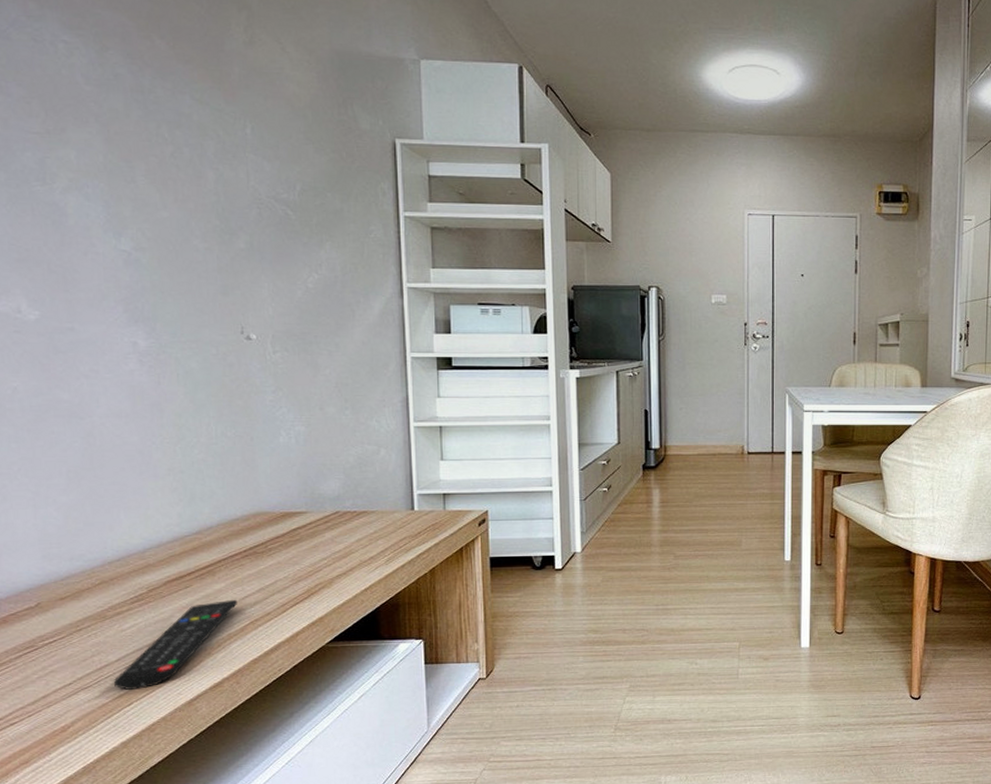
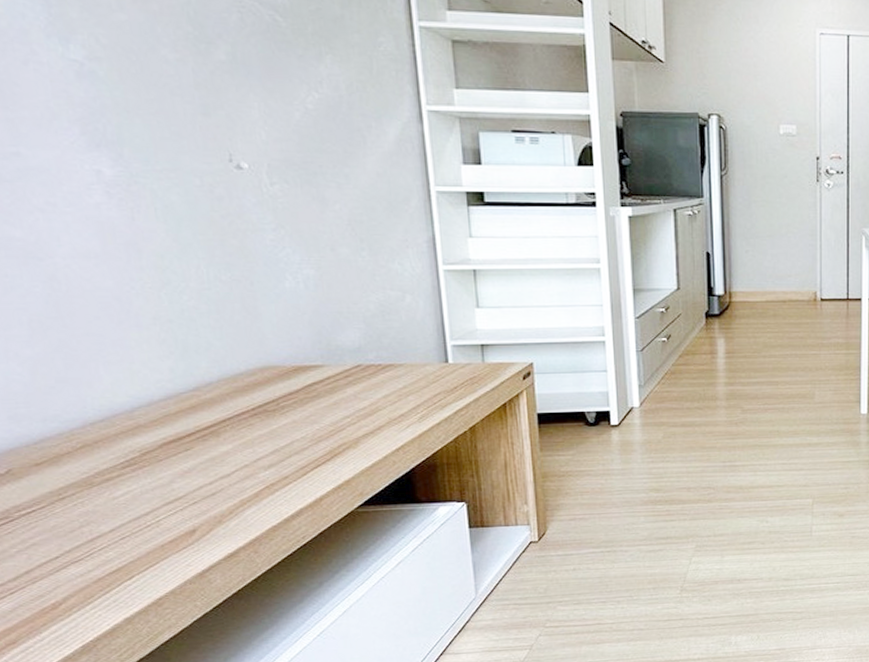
remote control: present [113,599,237,690] -> none [108,462,248,562]

